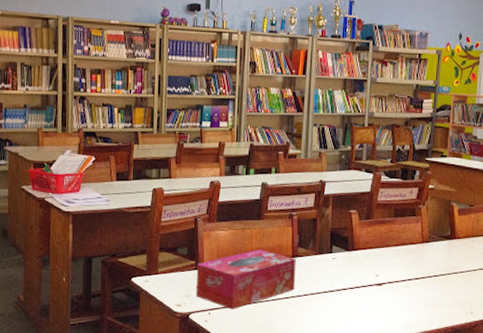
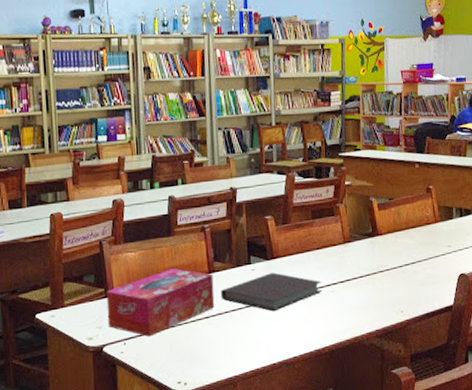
notebook: none [301,263,398,299] -> present [220,272,323,312]

